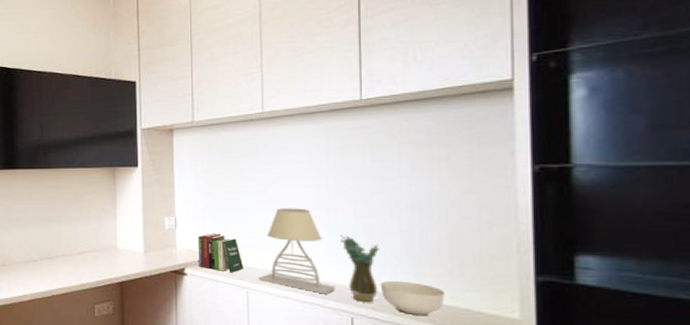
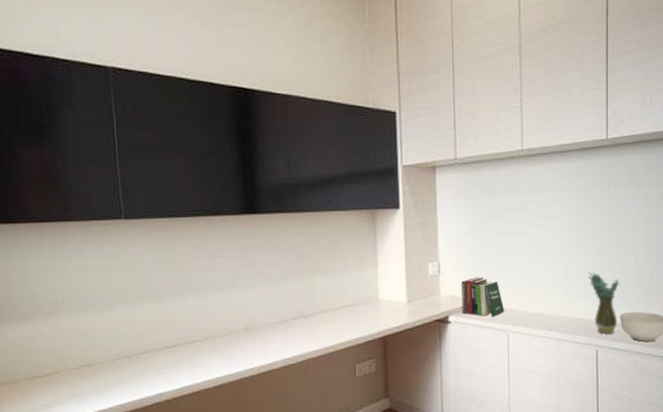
table lamp: present [258,208,335,296] -> none [518,247,584,331]

